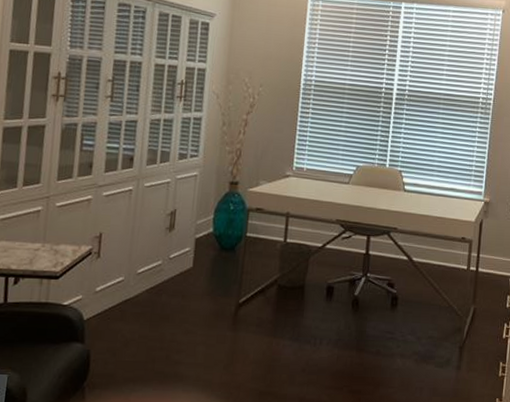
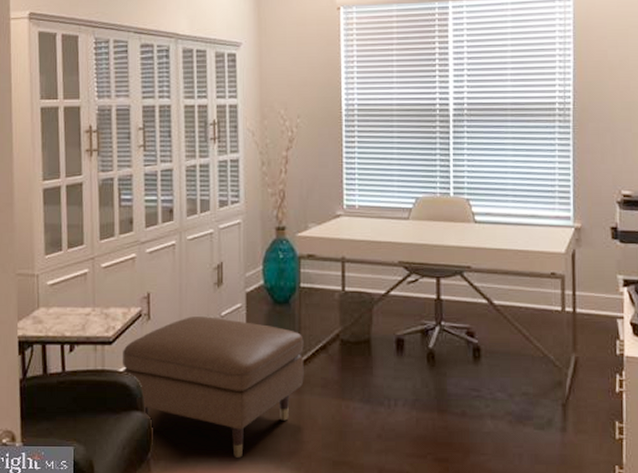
ottoman: none [65,257,245,387] -> present [122,317,304,458]

